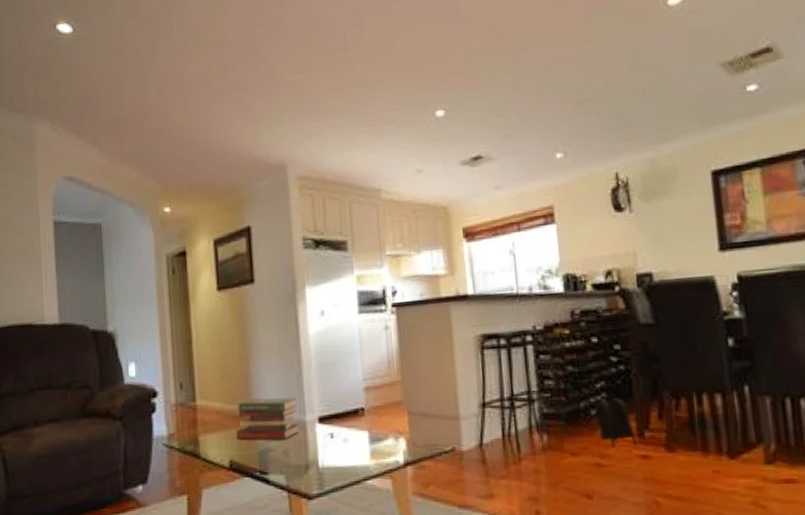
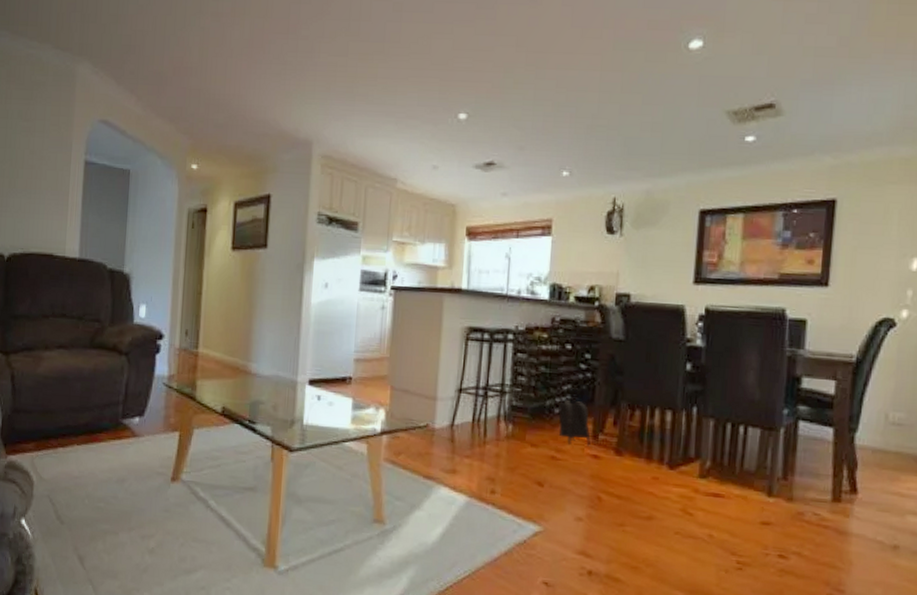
books: present [237,397,300,441] -> none [232,354,291,396]

